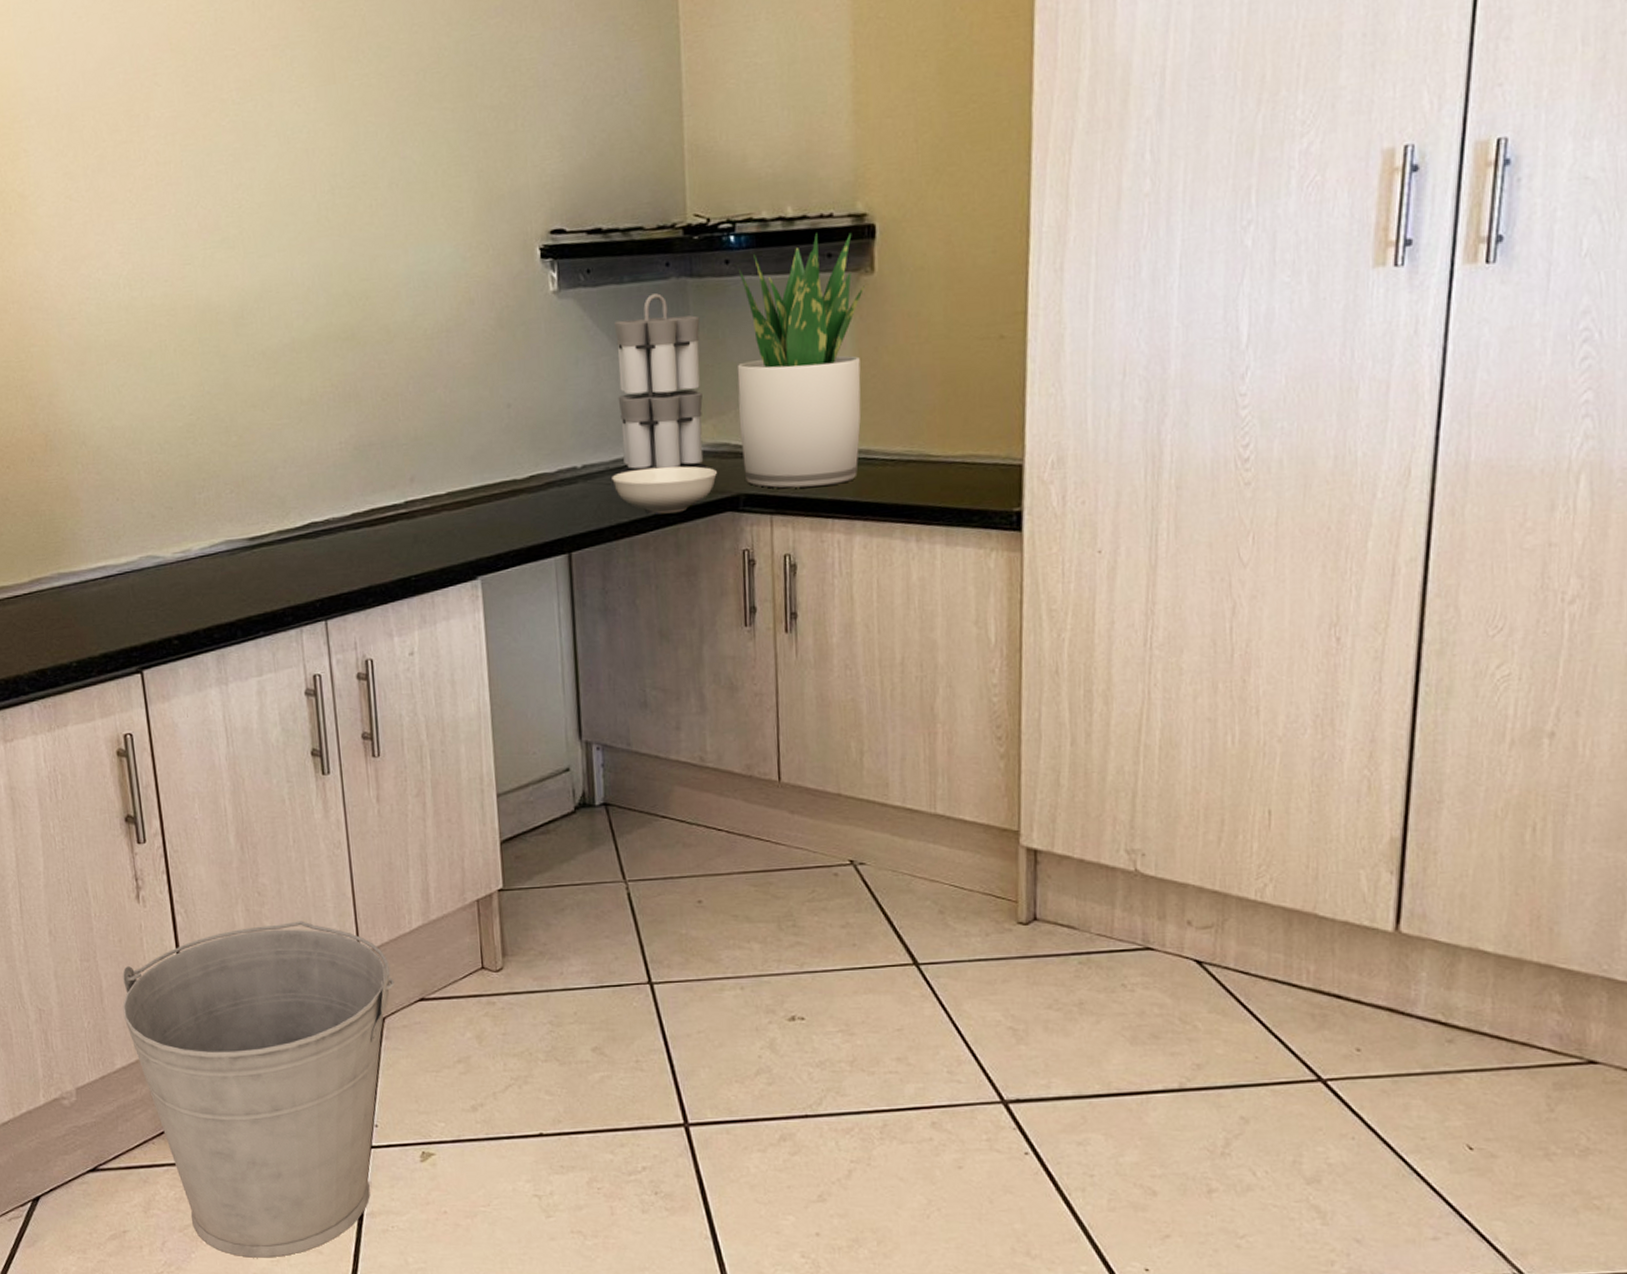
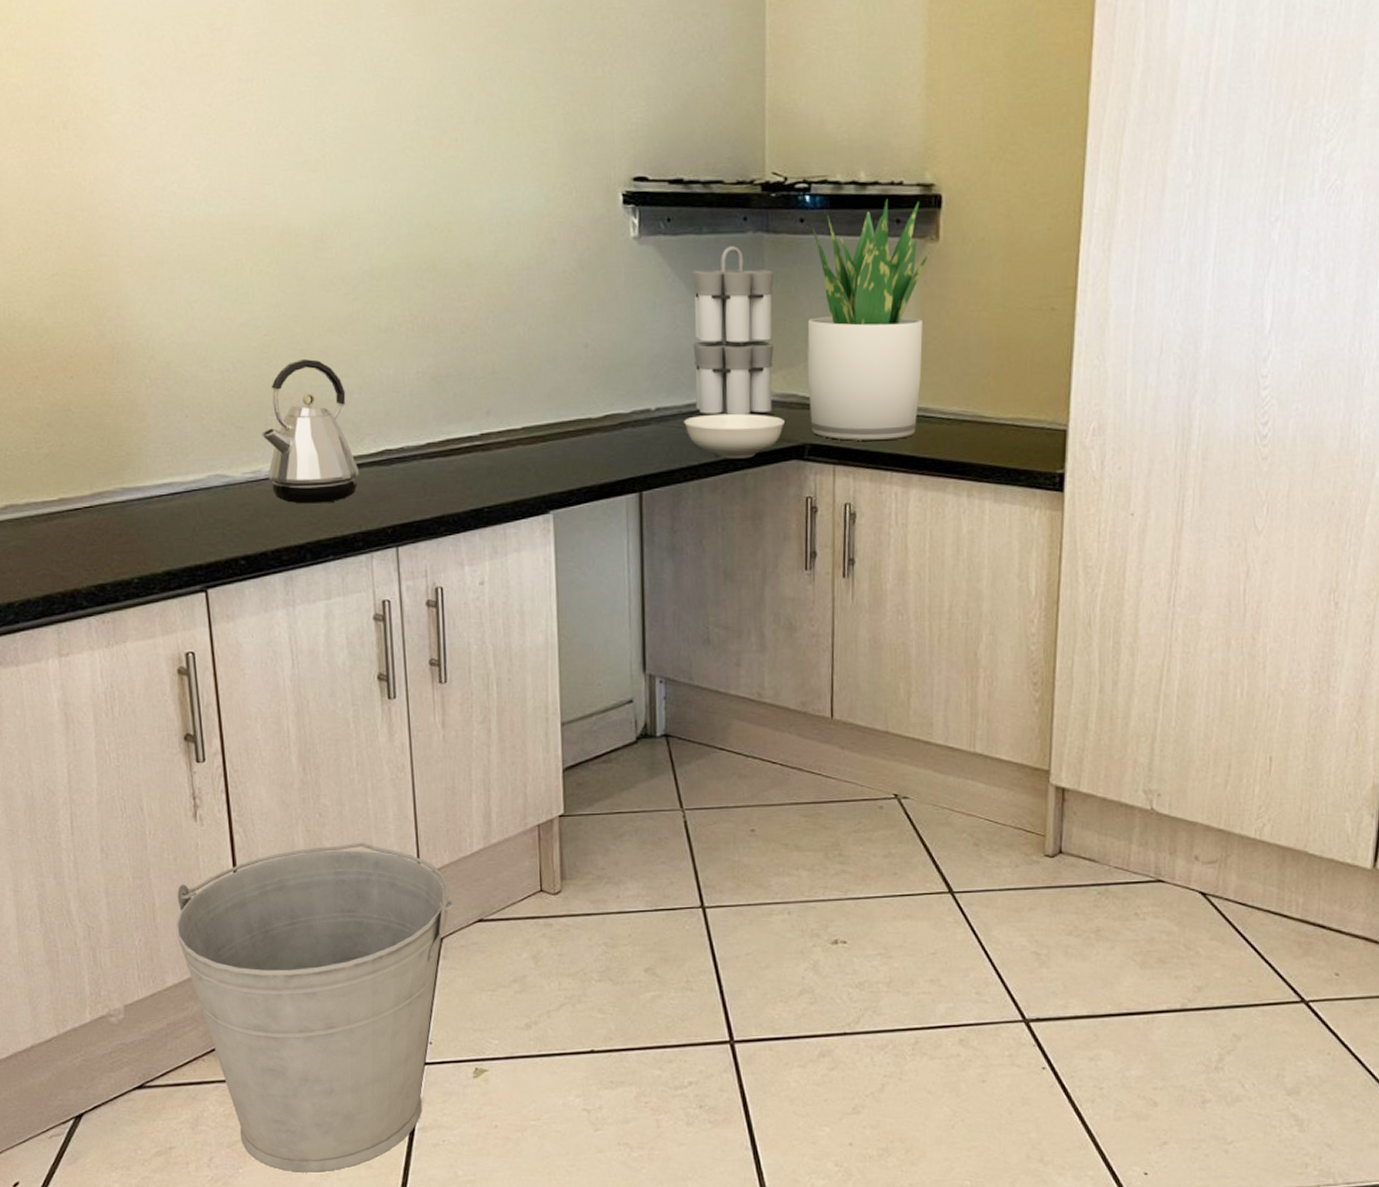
kettle: none [189,435,287,581] -> present [260,358,360,504]

